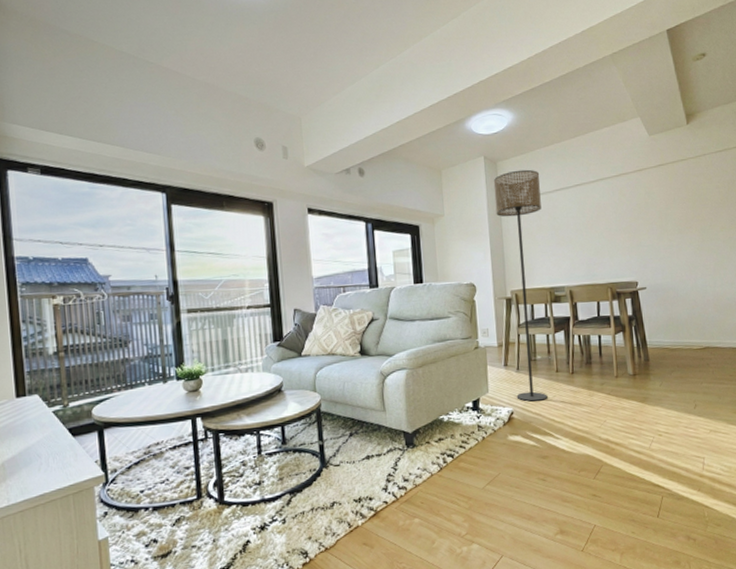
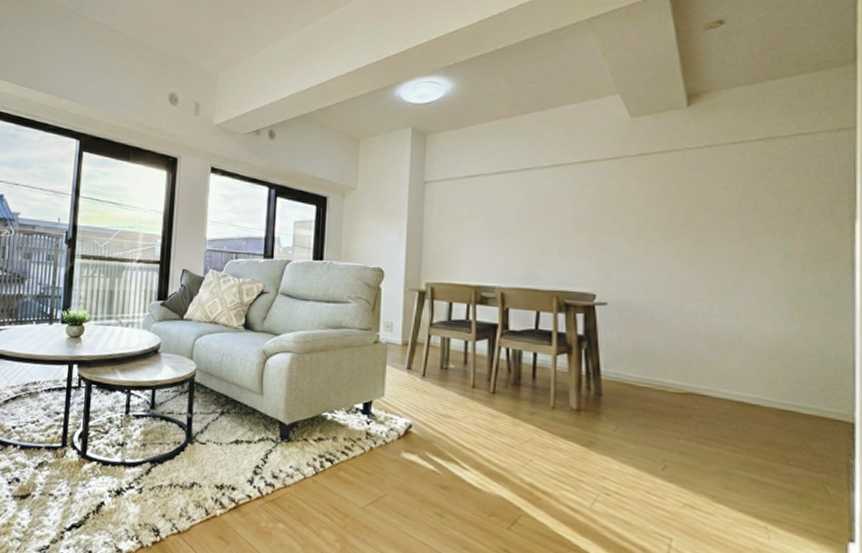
floor lamp: present [493,169,548,402] -> none [418,146,478,419]

